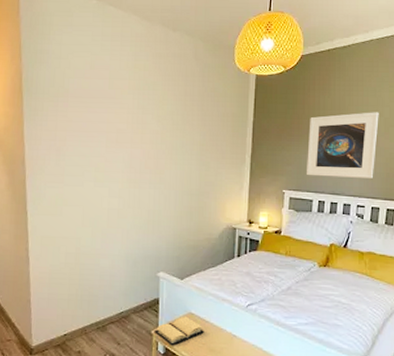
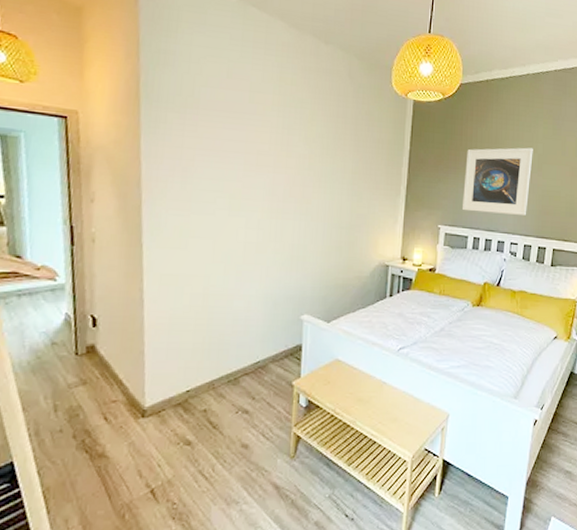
book: present [153,316,204,346] -> none [295,363,352,397]

